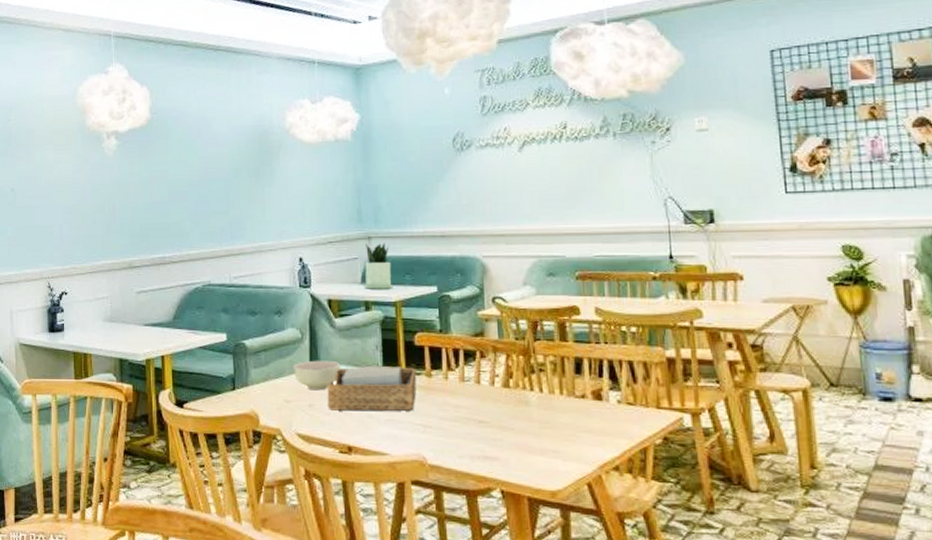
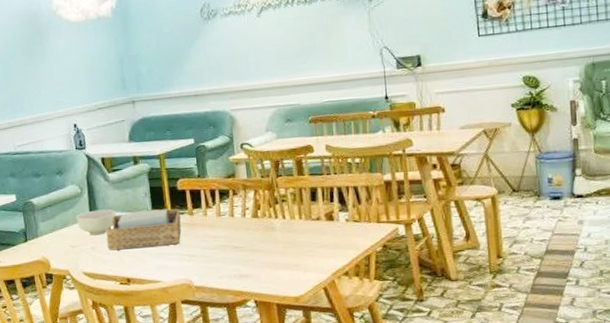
planter: present [363,243,394,289] -> none [131,105,157,146]

